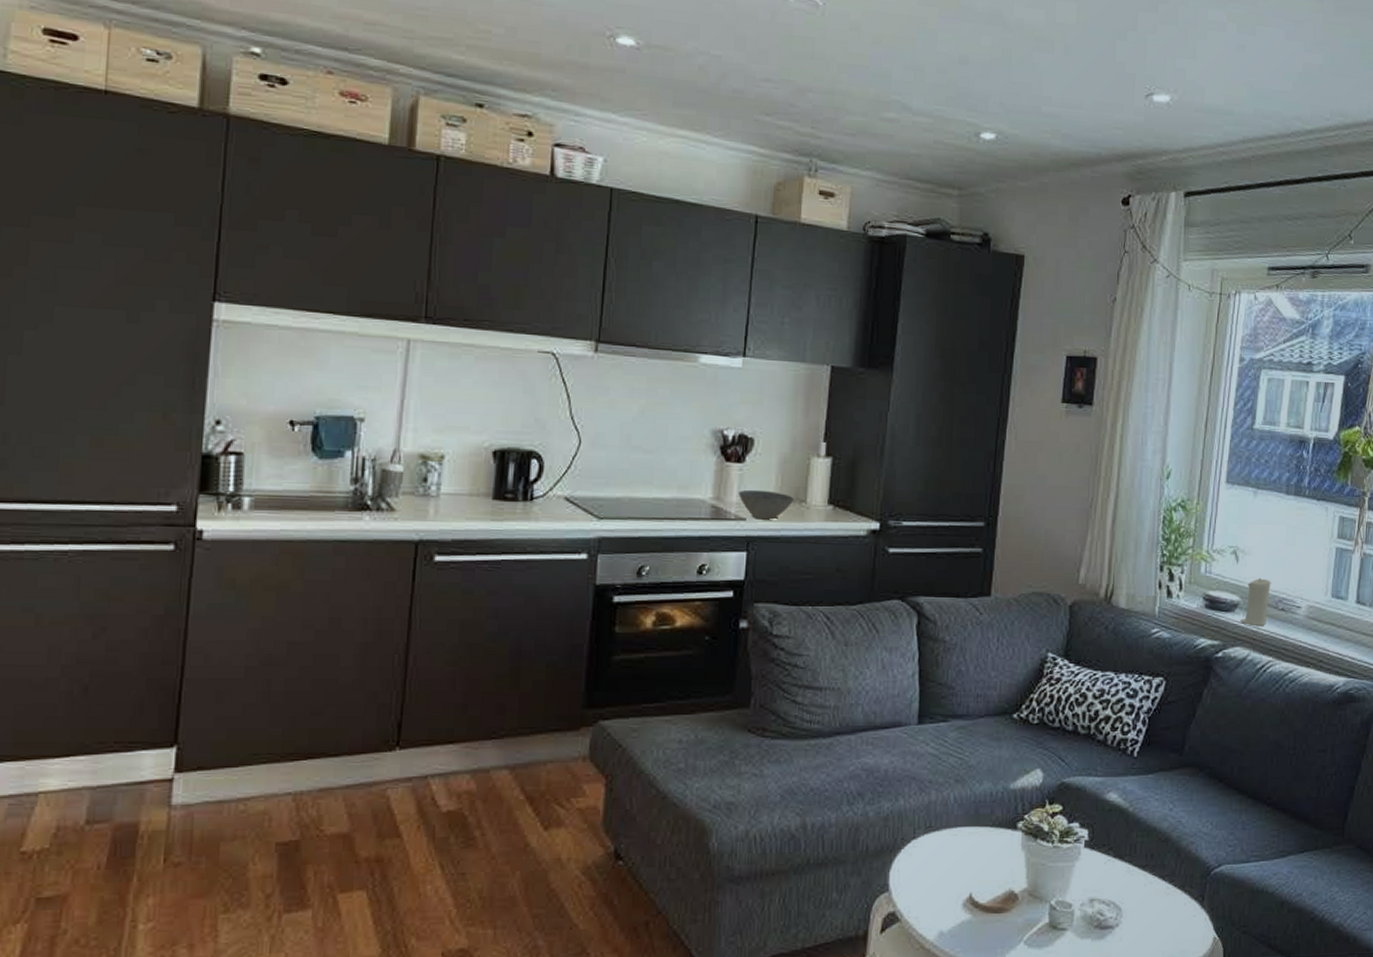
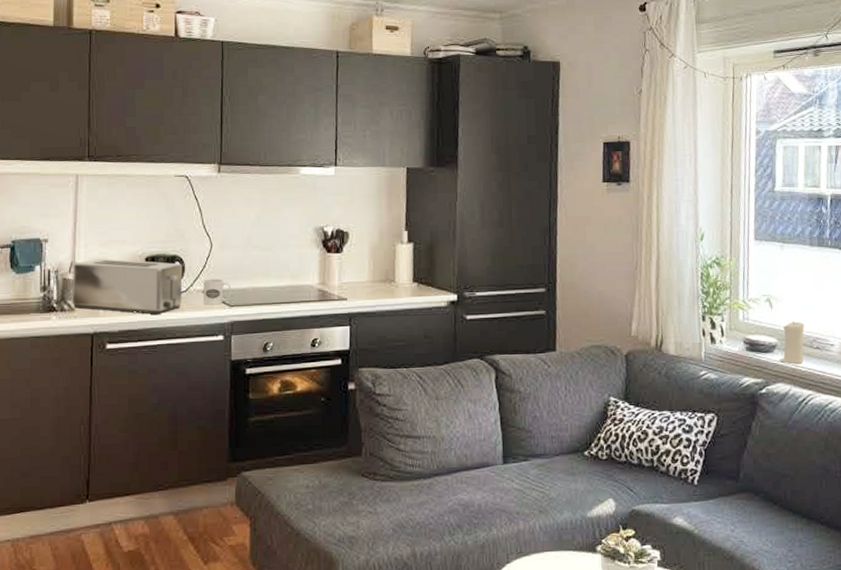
toaster: none [393,447,541,522] -> present [73,258,183,314]
mug: none [563,483,603,516] -> present [202,278,232,305]
bowl: present [739,489,794,520] -> none [340,274,384,299]

